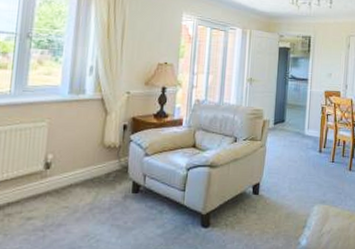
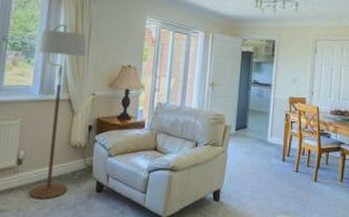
floor lamp: none [58,21,120,203] -> present [28,24,87,199]

